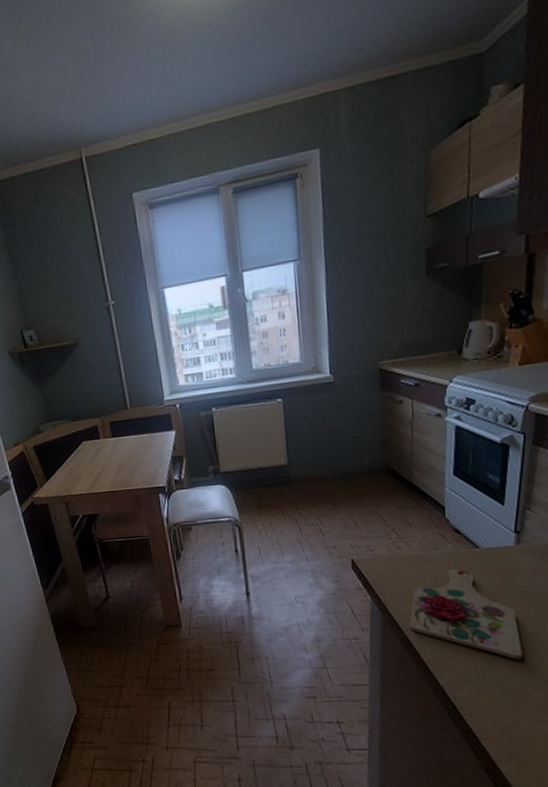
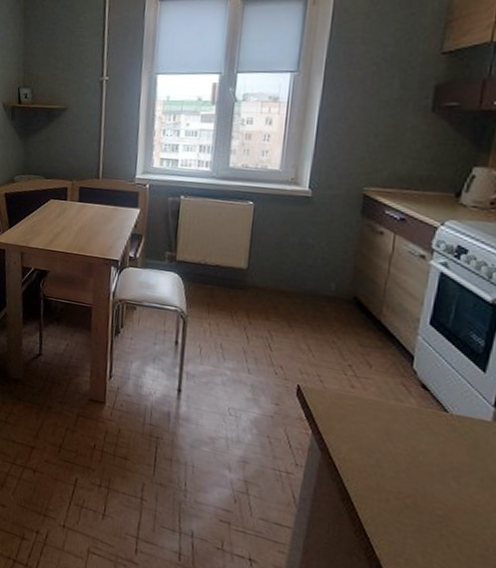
cutting board: present [409,569,523,660] -> none [350,427,485,557]

